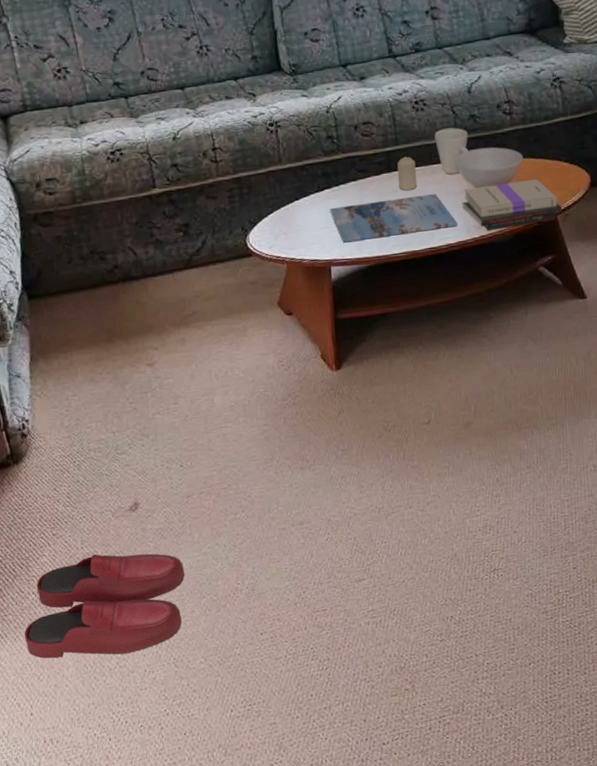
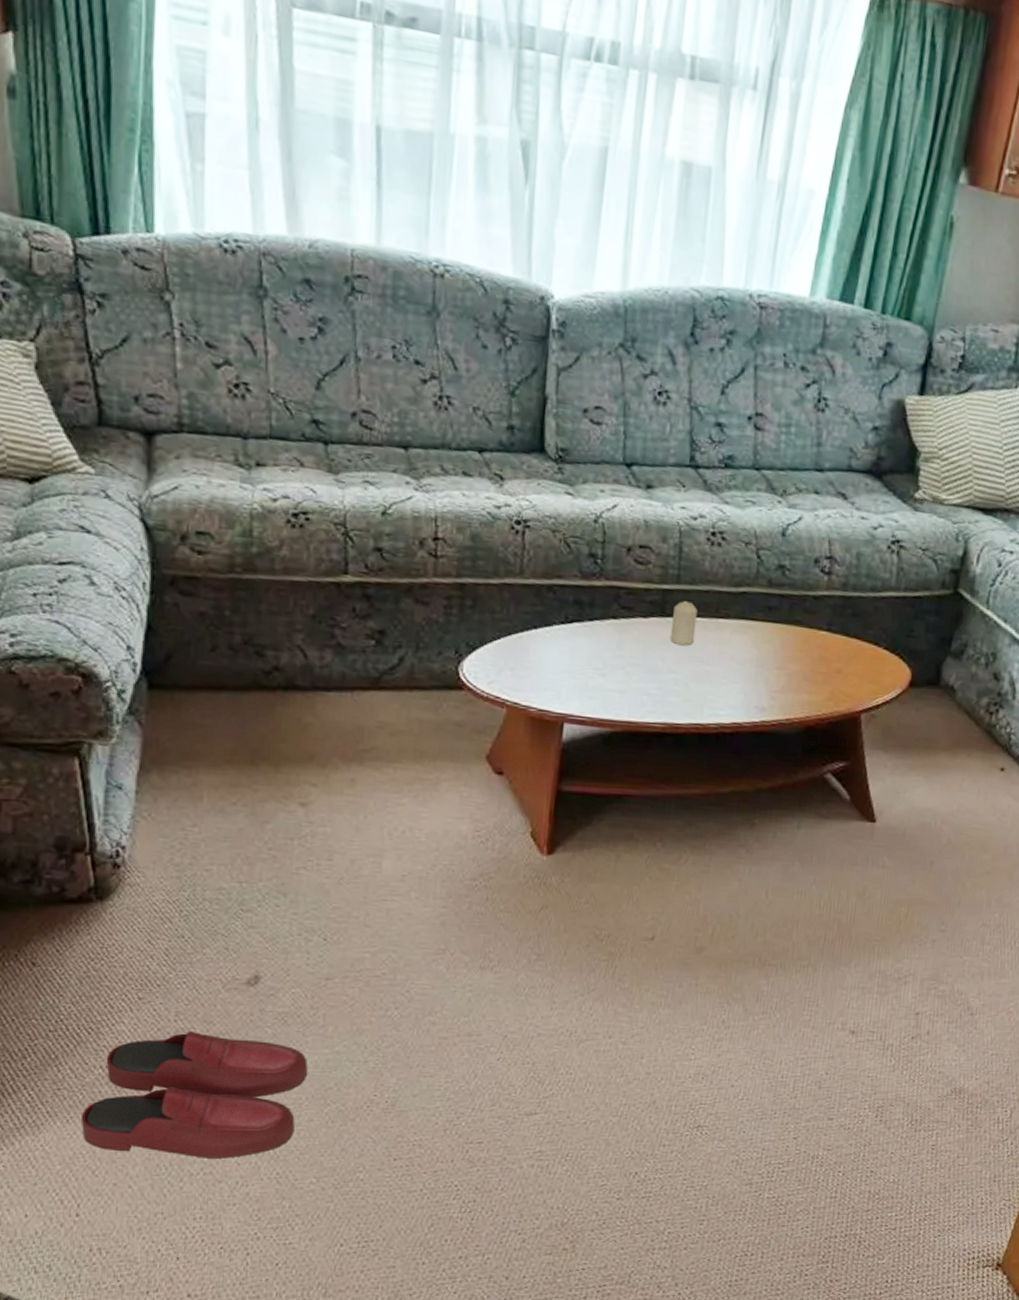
magazine: present [330,194,458,243] -> none [575,647,737,703]
mug: present [434,127,469,174] -> none [727,575,771,636]
bowl: present [454,147,523,189] -> none [747,609,834,663]
books: present [462,178,562,231] -> none [745,658,869,720]

